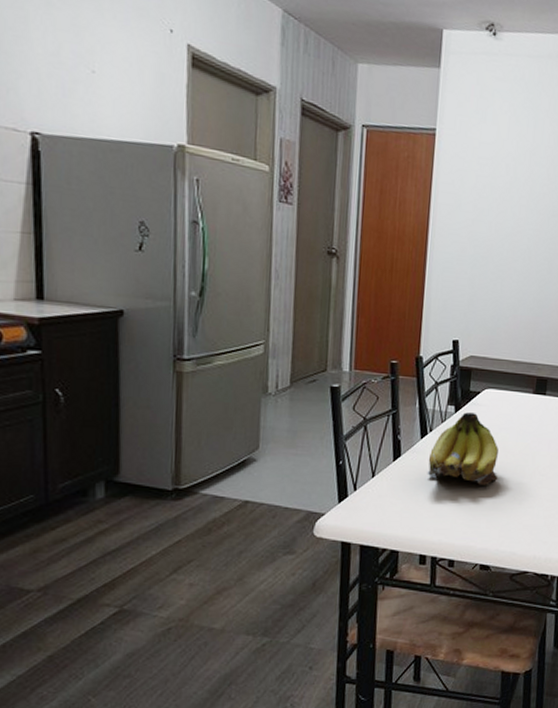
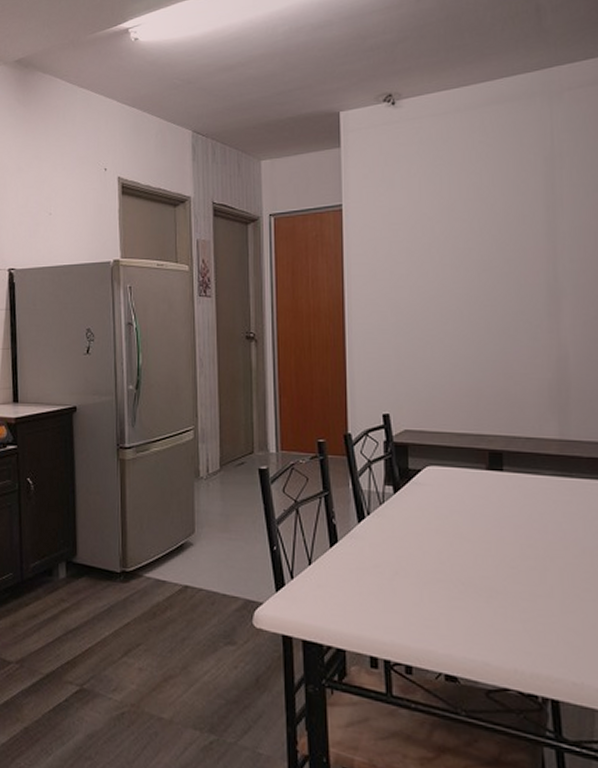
fruit: present [427,412,498,485] -> none [369,493,454,578]

